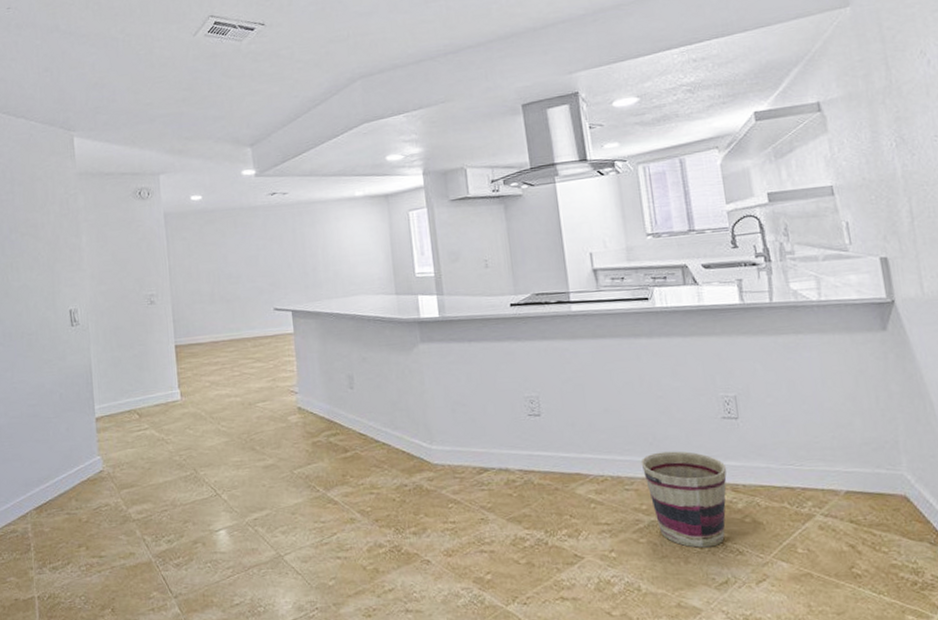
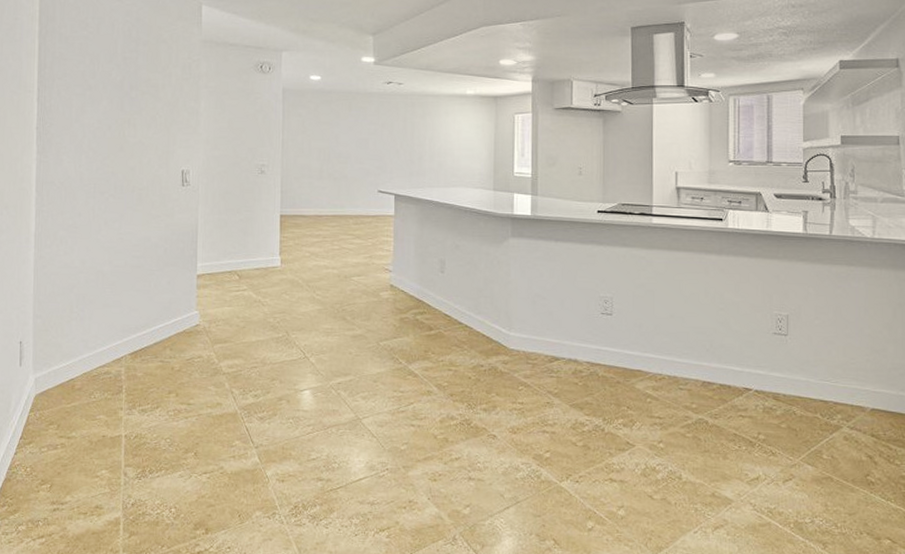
basket: present [641,451,727,548] -> none [696,358,772,447]

